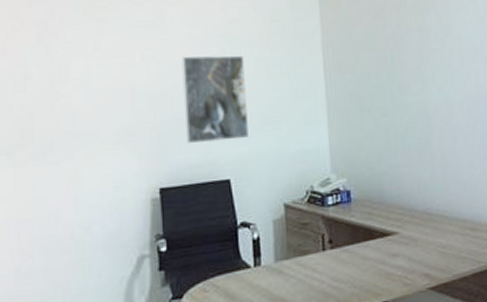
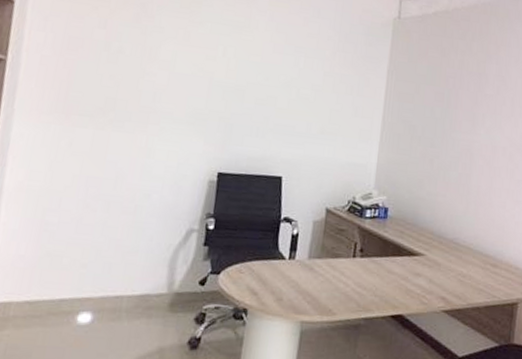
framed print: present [181,55,249,143] -> none [250,58,315,143]

